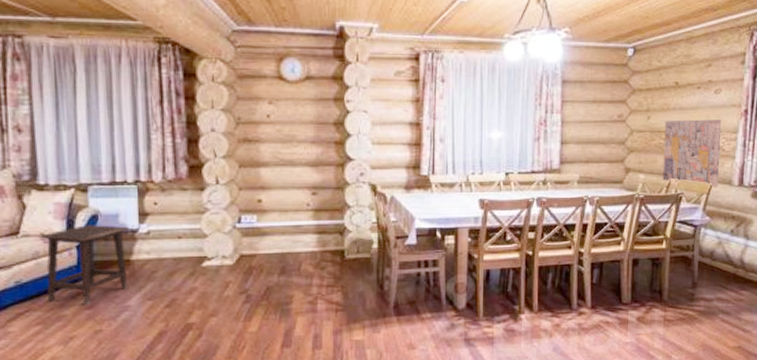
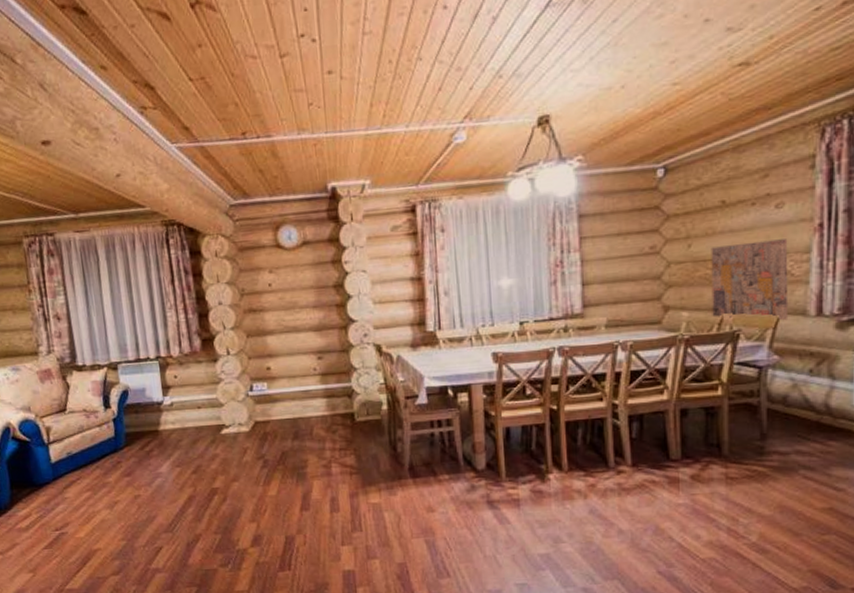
side table: present [38,225,130,305] -> none [81,399,159,473]

